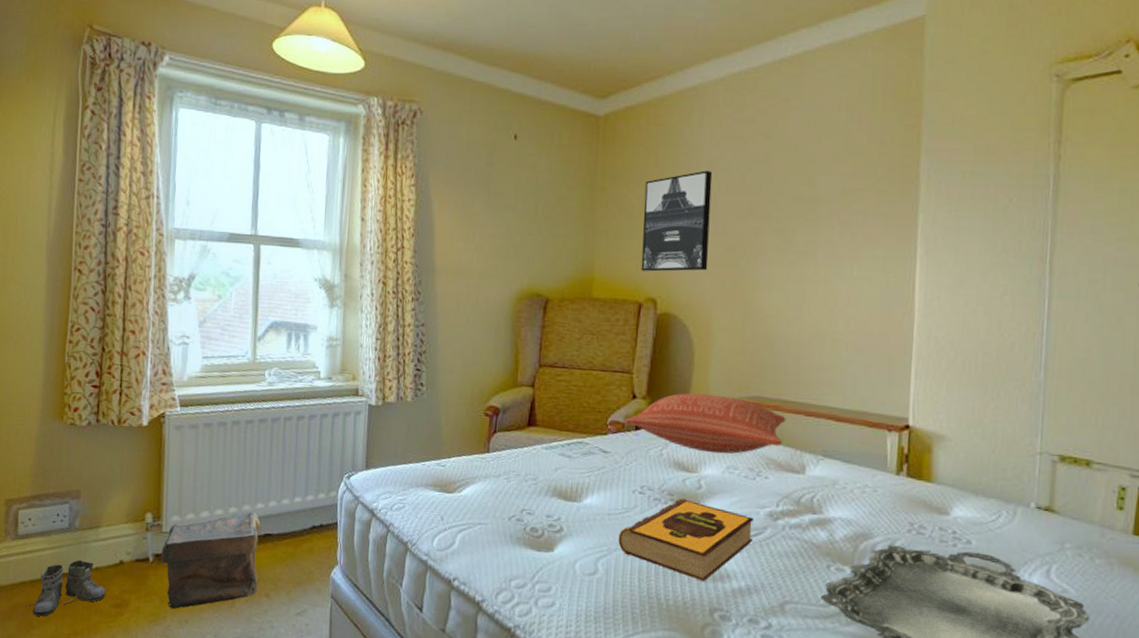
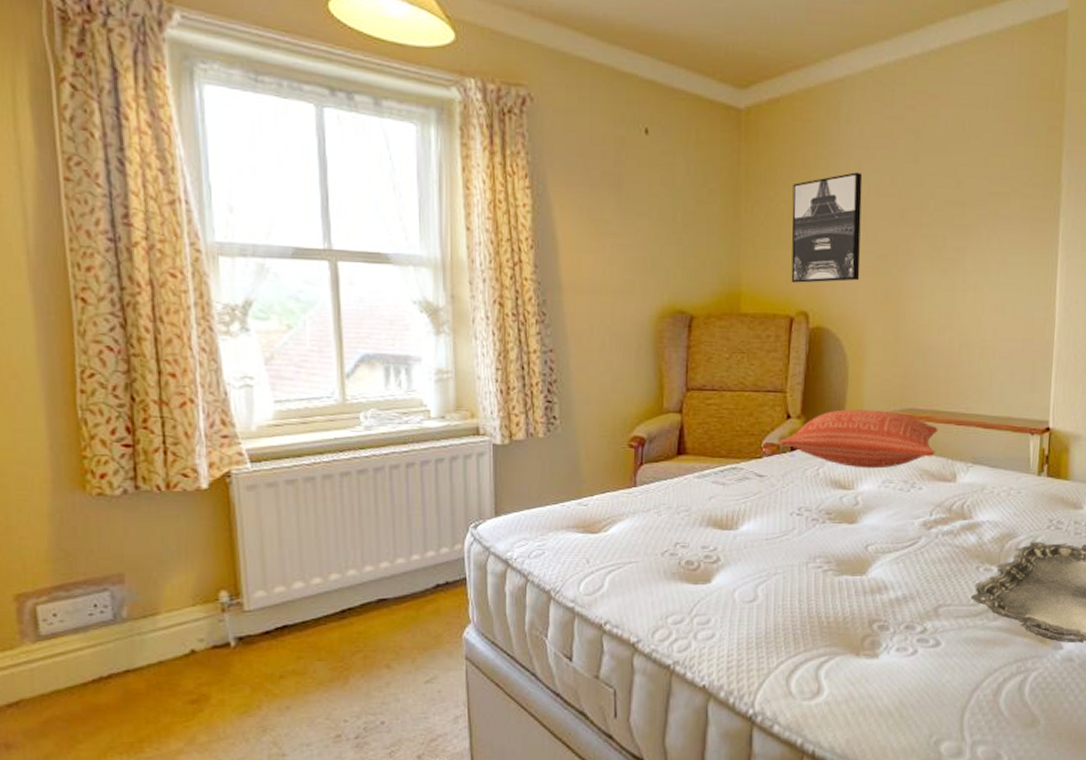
boots: present [26,559,106,617] -> none [66,655,177,727]
pouch: present [161,511,262,609] -> none [246,575,376,697]
hardback book: present [618,498,754,582] -> none [777,517,909,596]

